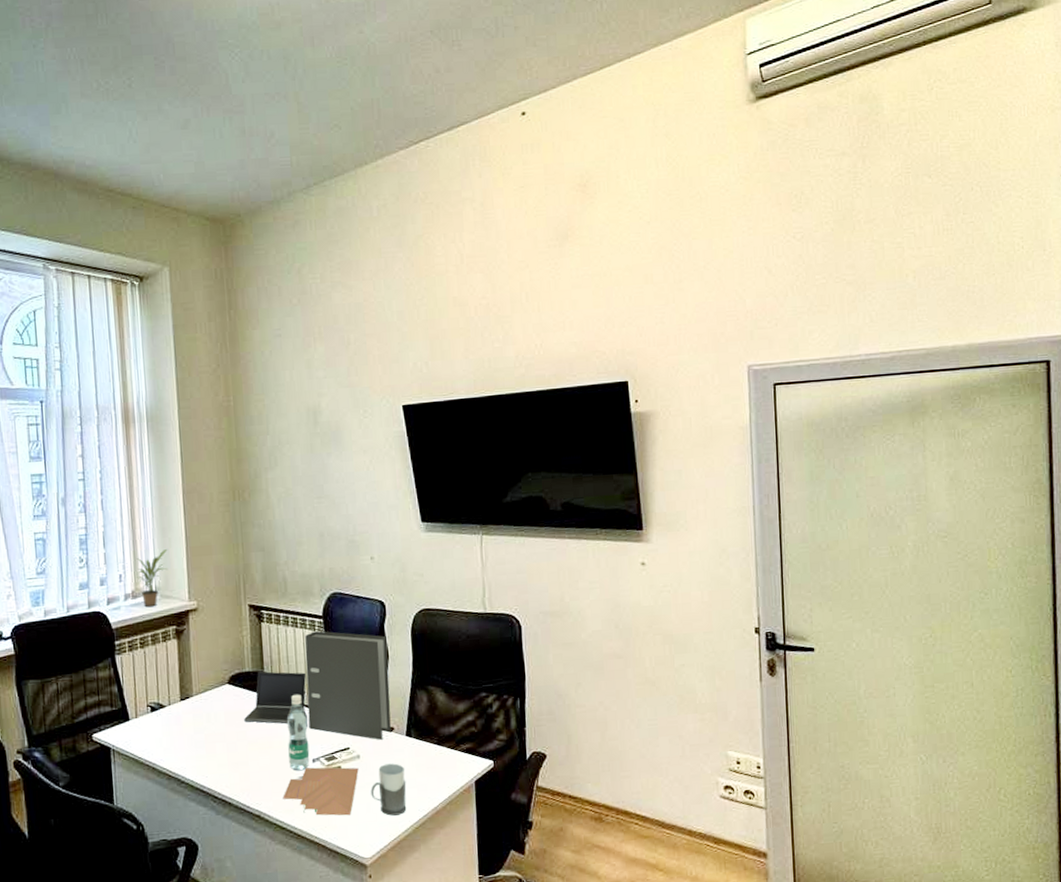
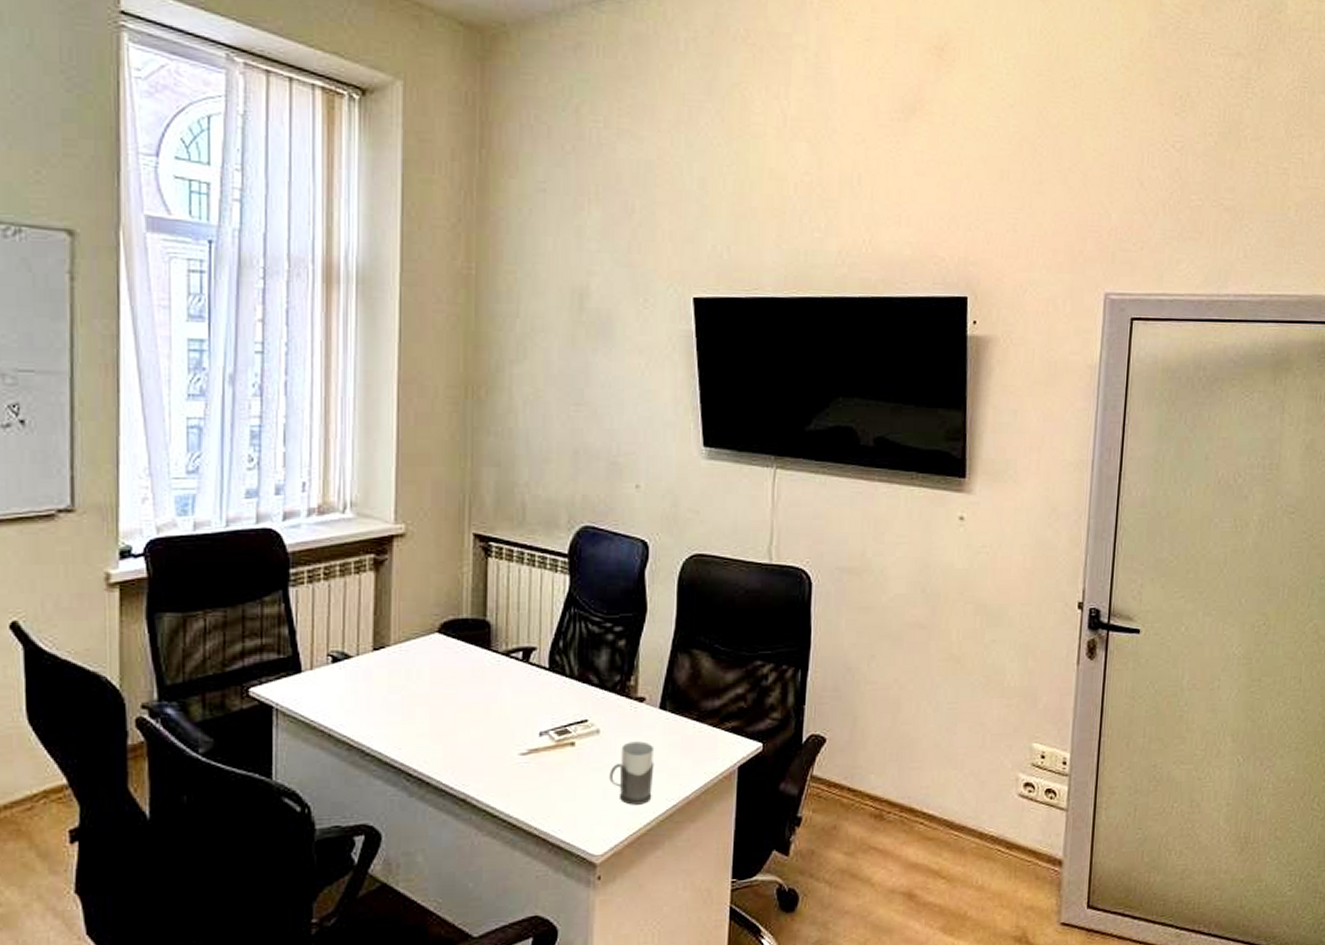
potted plant: present [136,549,168,607] -> none [324,454,372,528]
laptop computer: present [244,671,307,724] -> none [455,620,541,686]
papers: present [283,767,359,816] -> none [497,742,597,804]
bottle: present [287,694,310,771] -> none [509,650,539,746]
binder: present [305,631,391,740] -> none [538,573,648,712]

